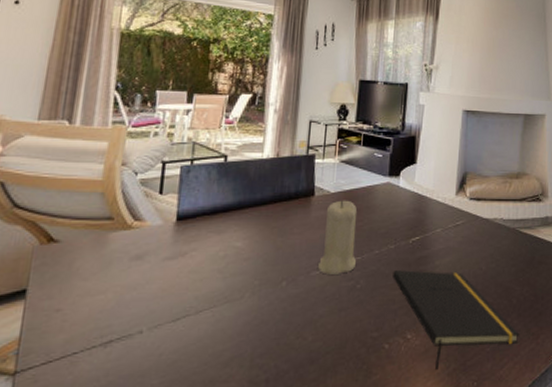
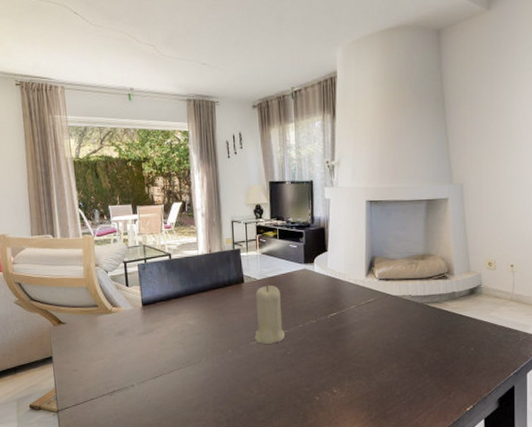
notepad: present [392,270,519,370] -> none [316,340,432,417]

